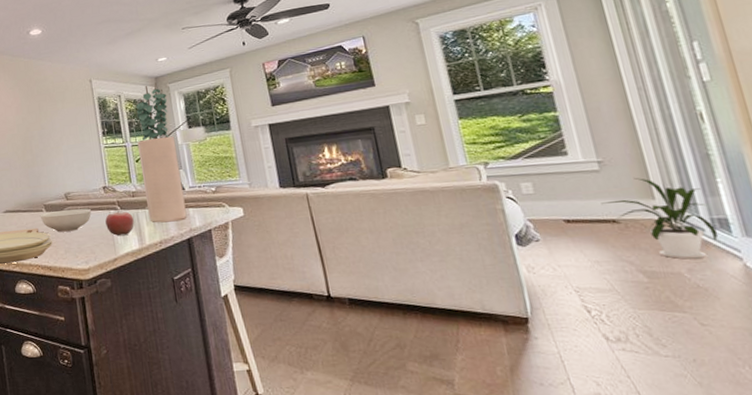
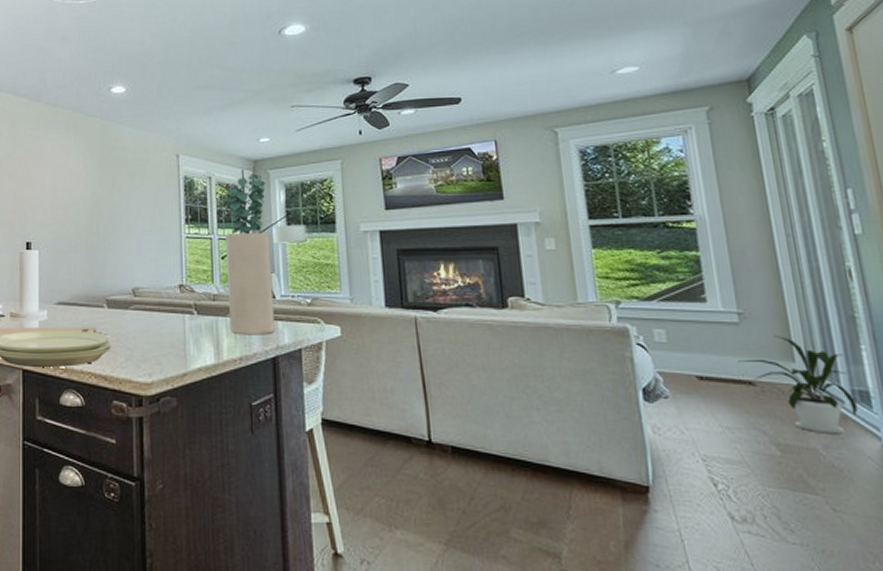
bowl: present [39,208,92,233] -> none [99,308,163,335]
fruit: present [105,209,134,236] -> none [178,313,212,346]

